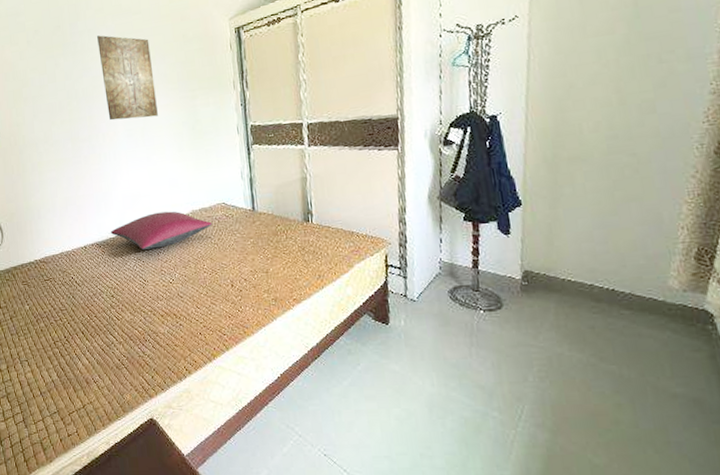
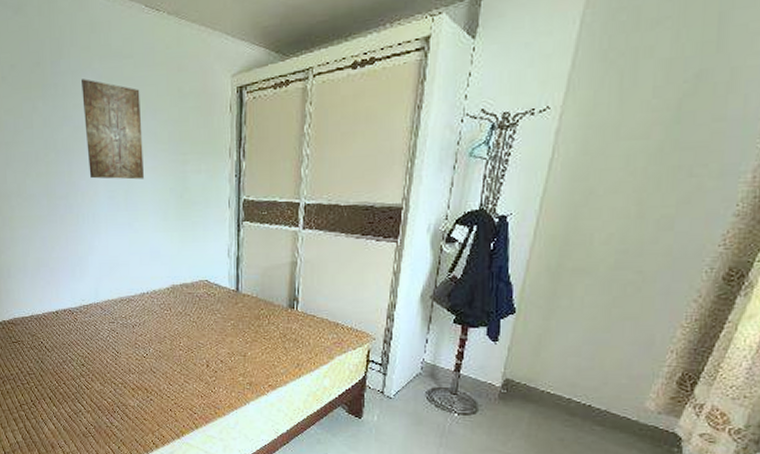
pillow: present [110,211,213,250] -> none [84,283,193,321]

